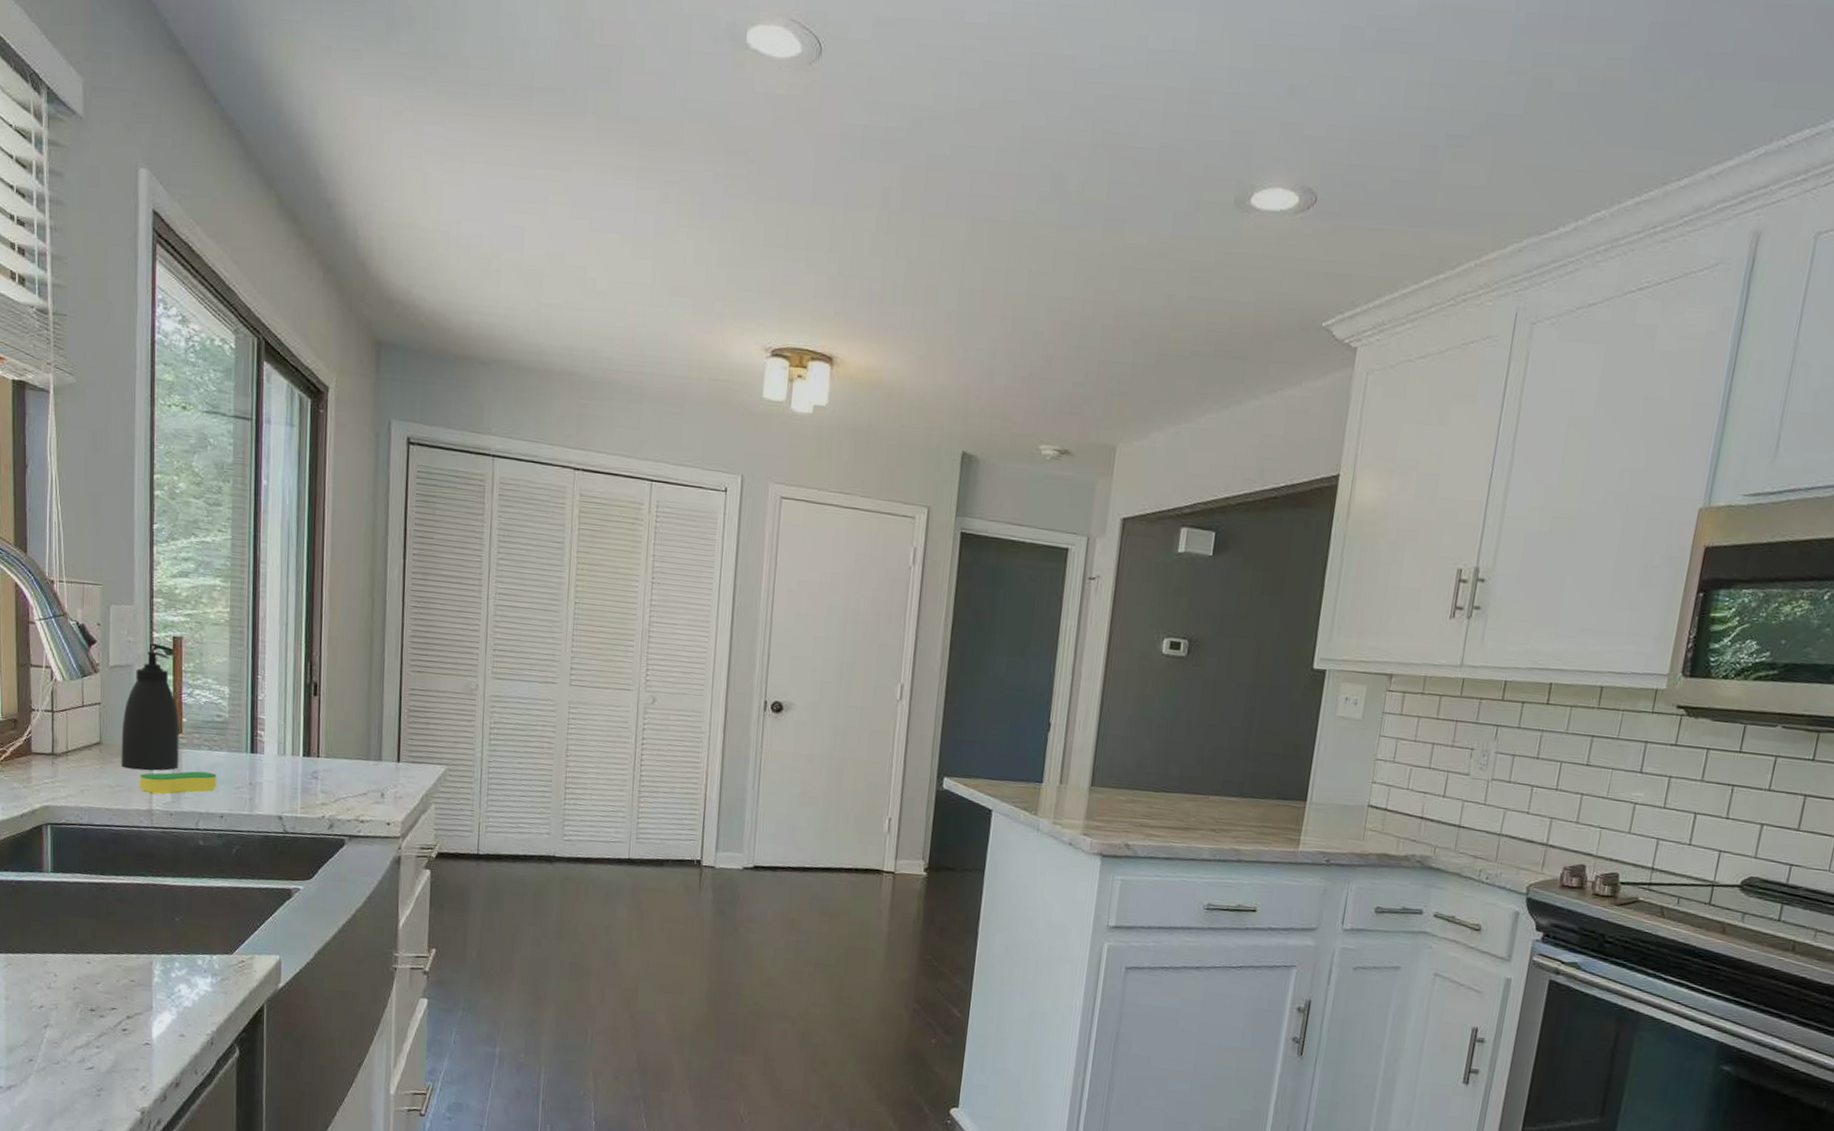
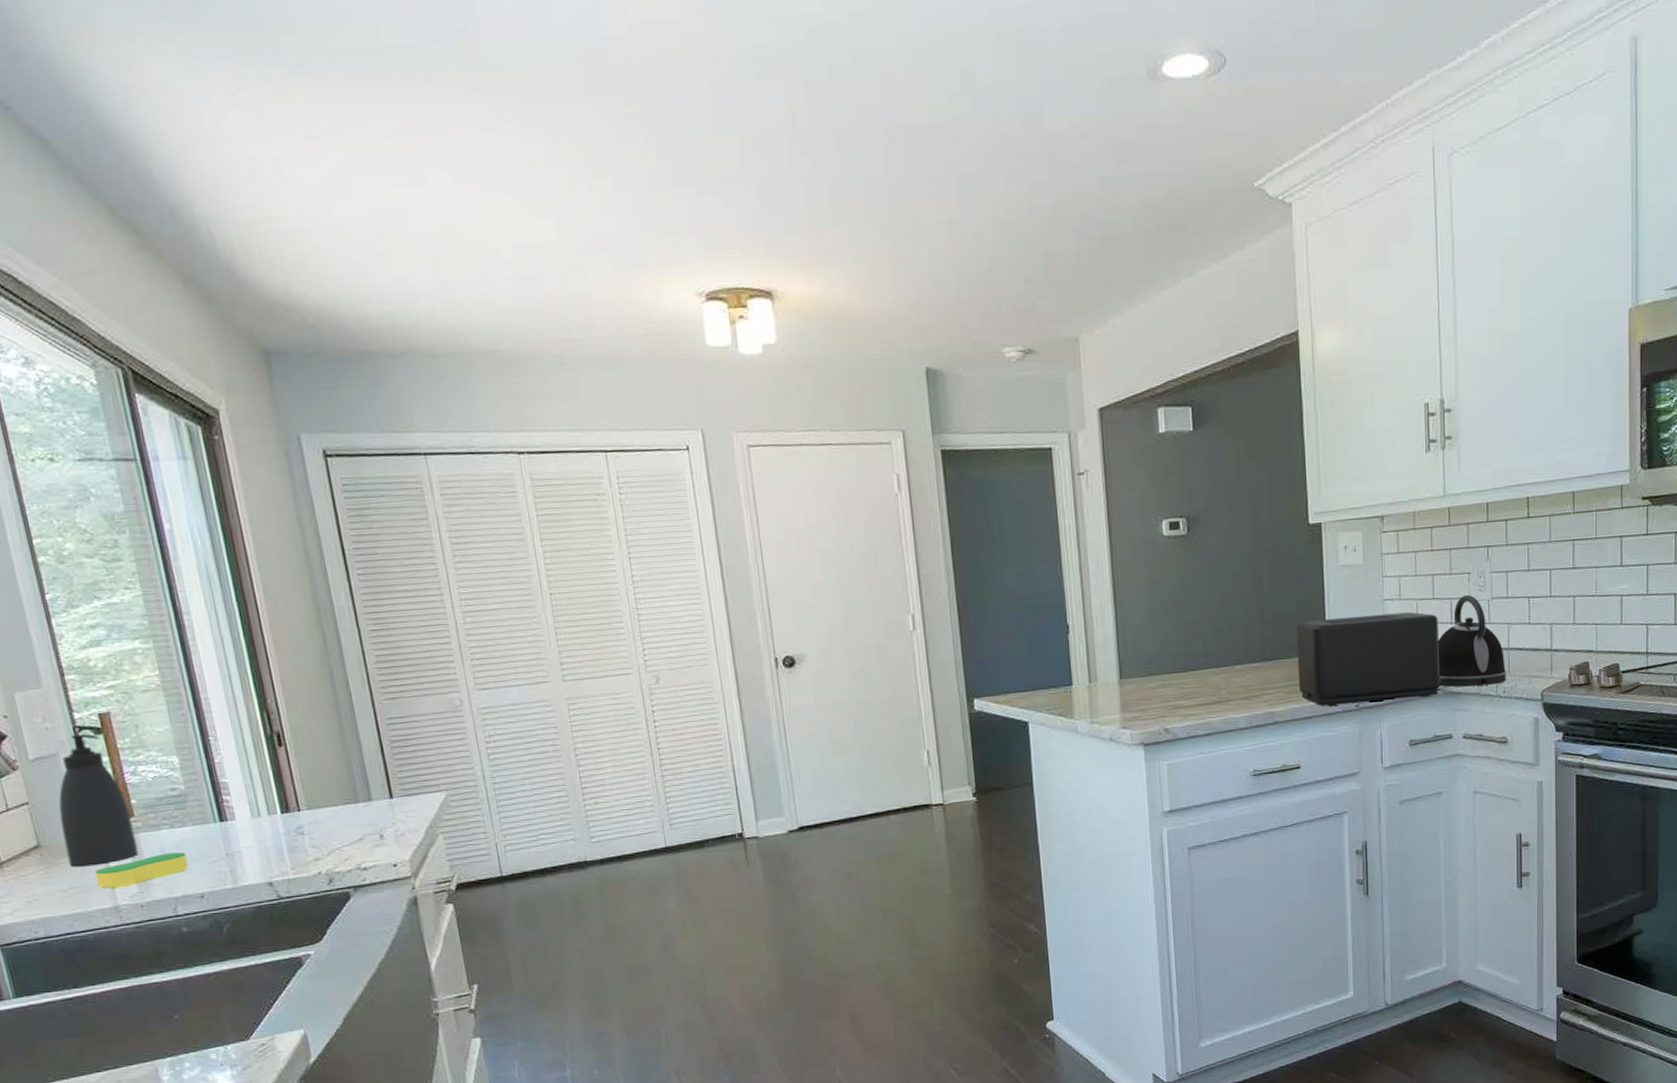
toaster: none [1270,764,1431,868] -> present [1295,612,1441,706]
kettle: none [1419,770,1495,869] -> present [1437,594,1507,687]

